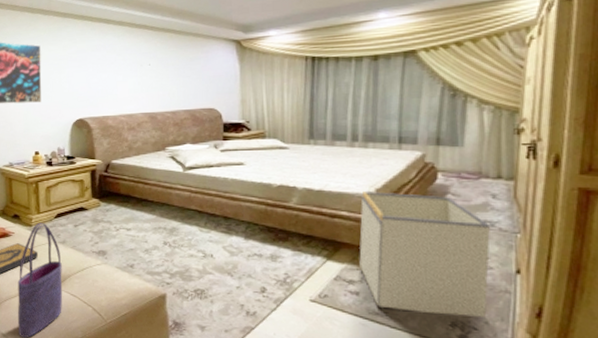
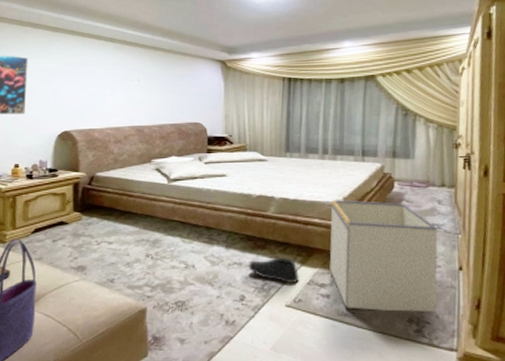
shoe: none [269,250,326,279] -> present [248,257,300,284]

